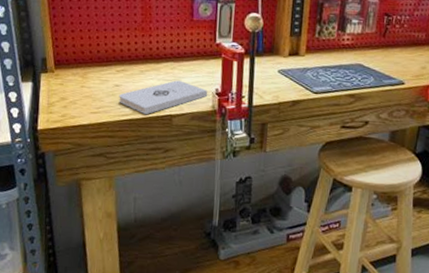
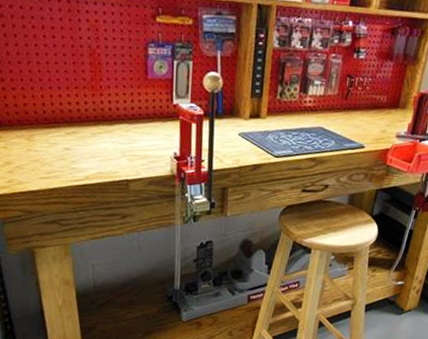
notepad: present [118,80,208,115] -> none [70,143,166,180]

